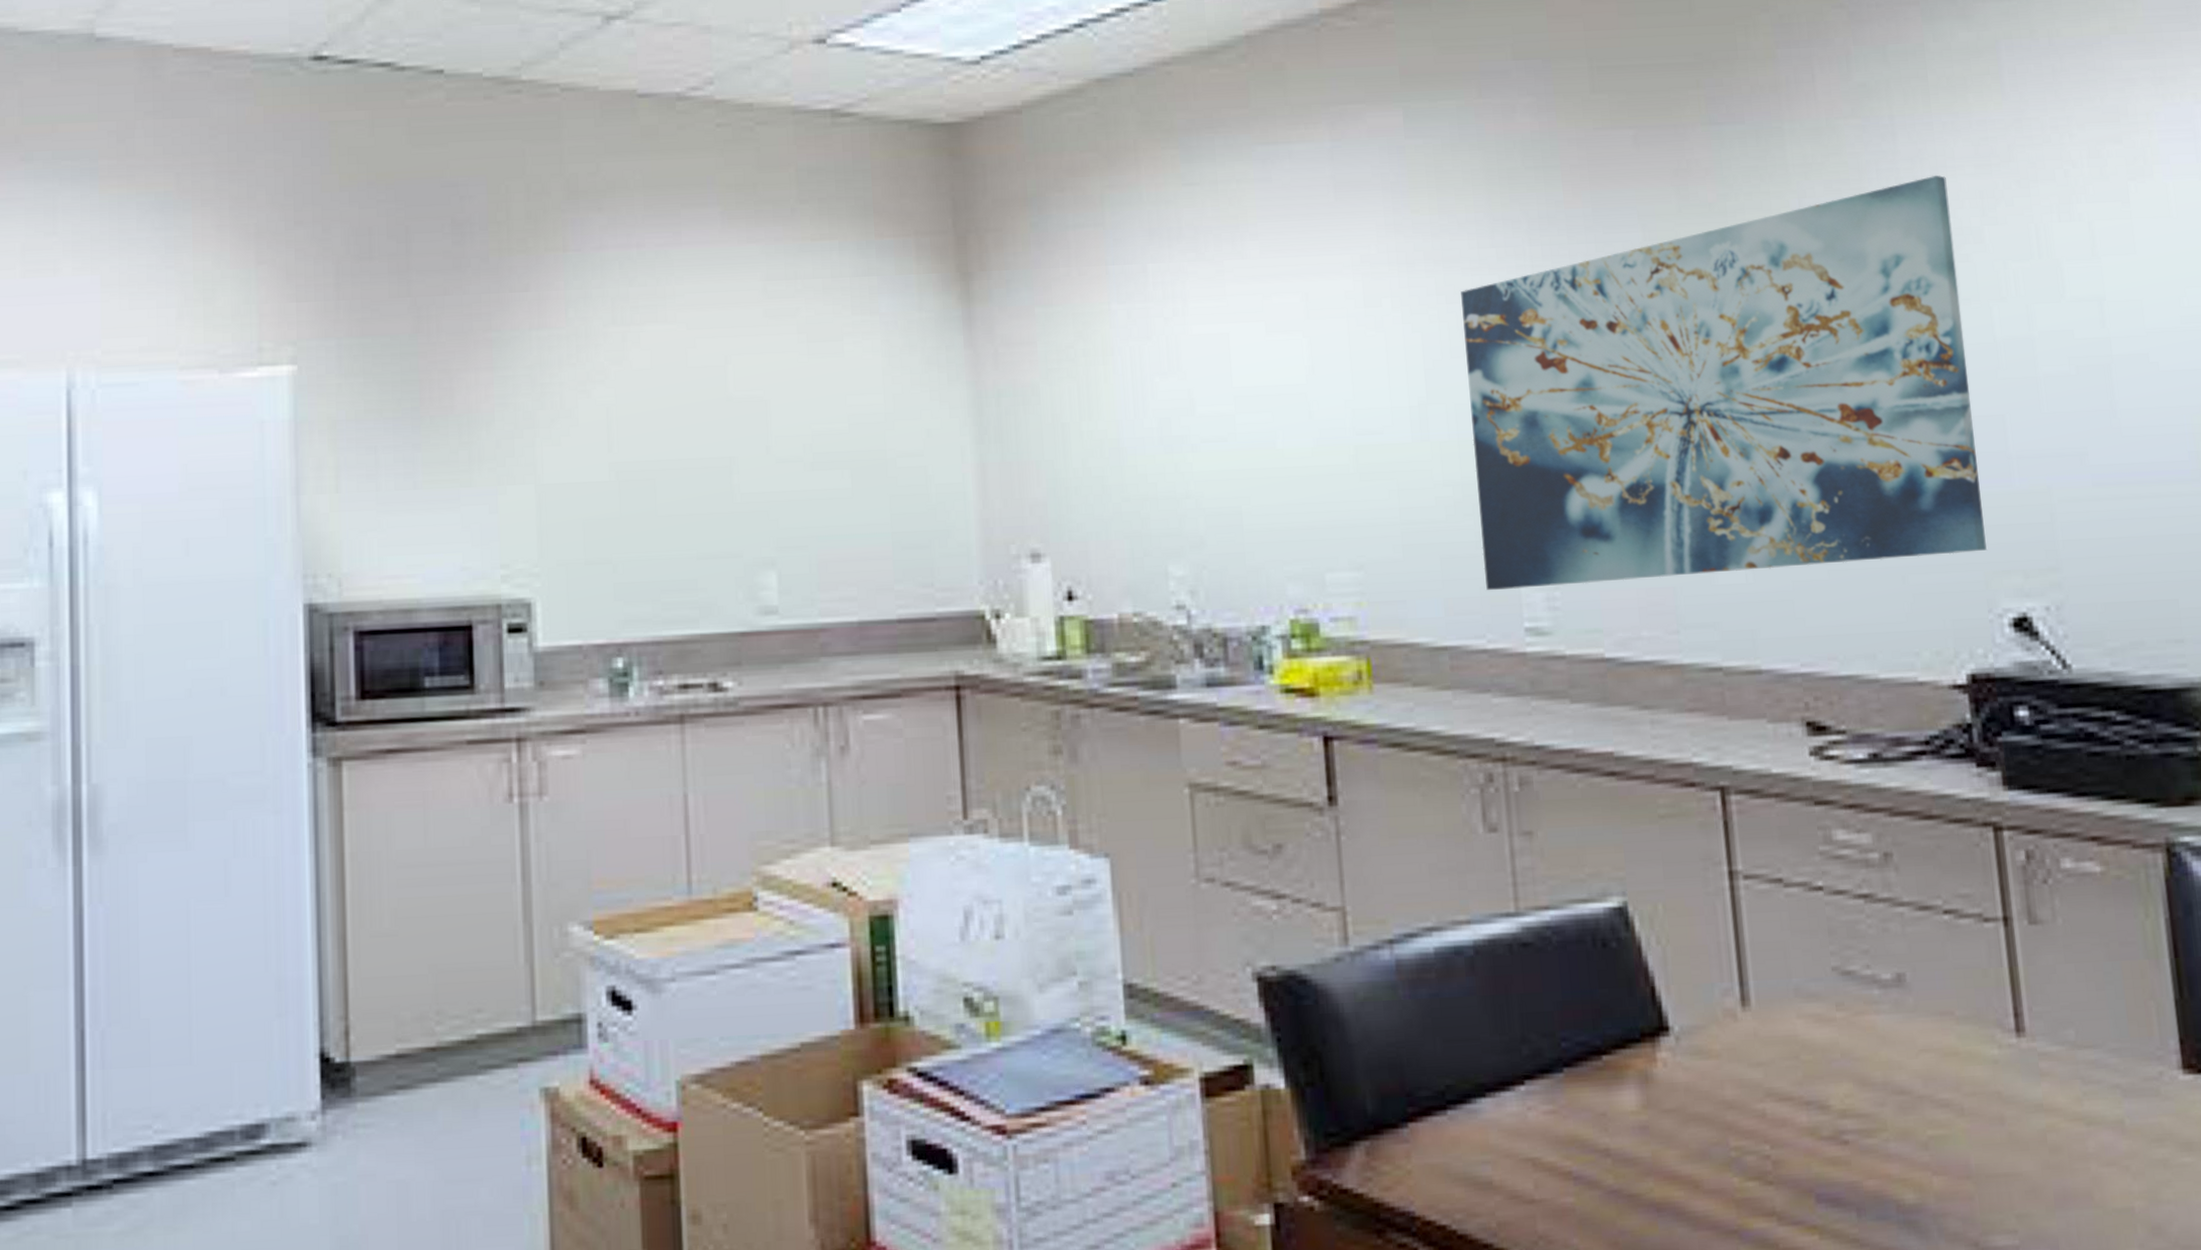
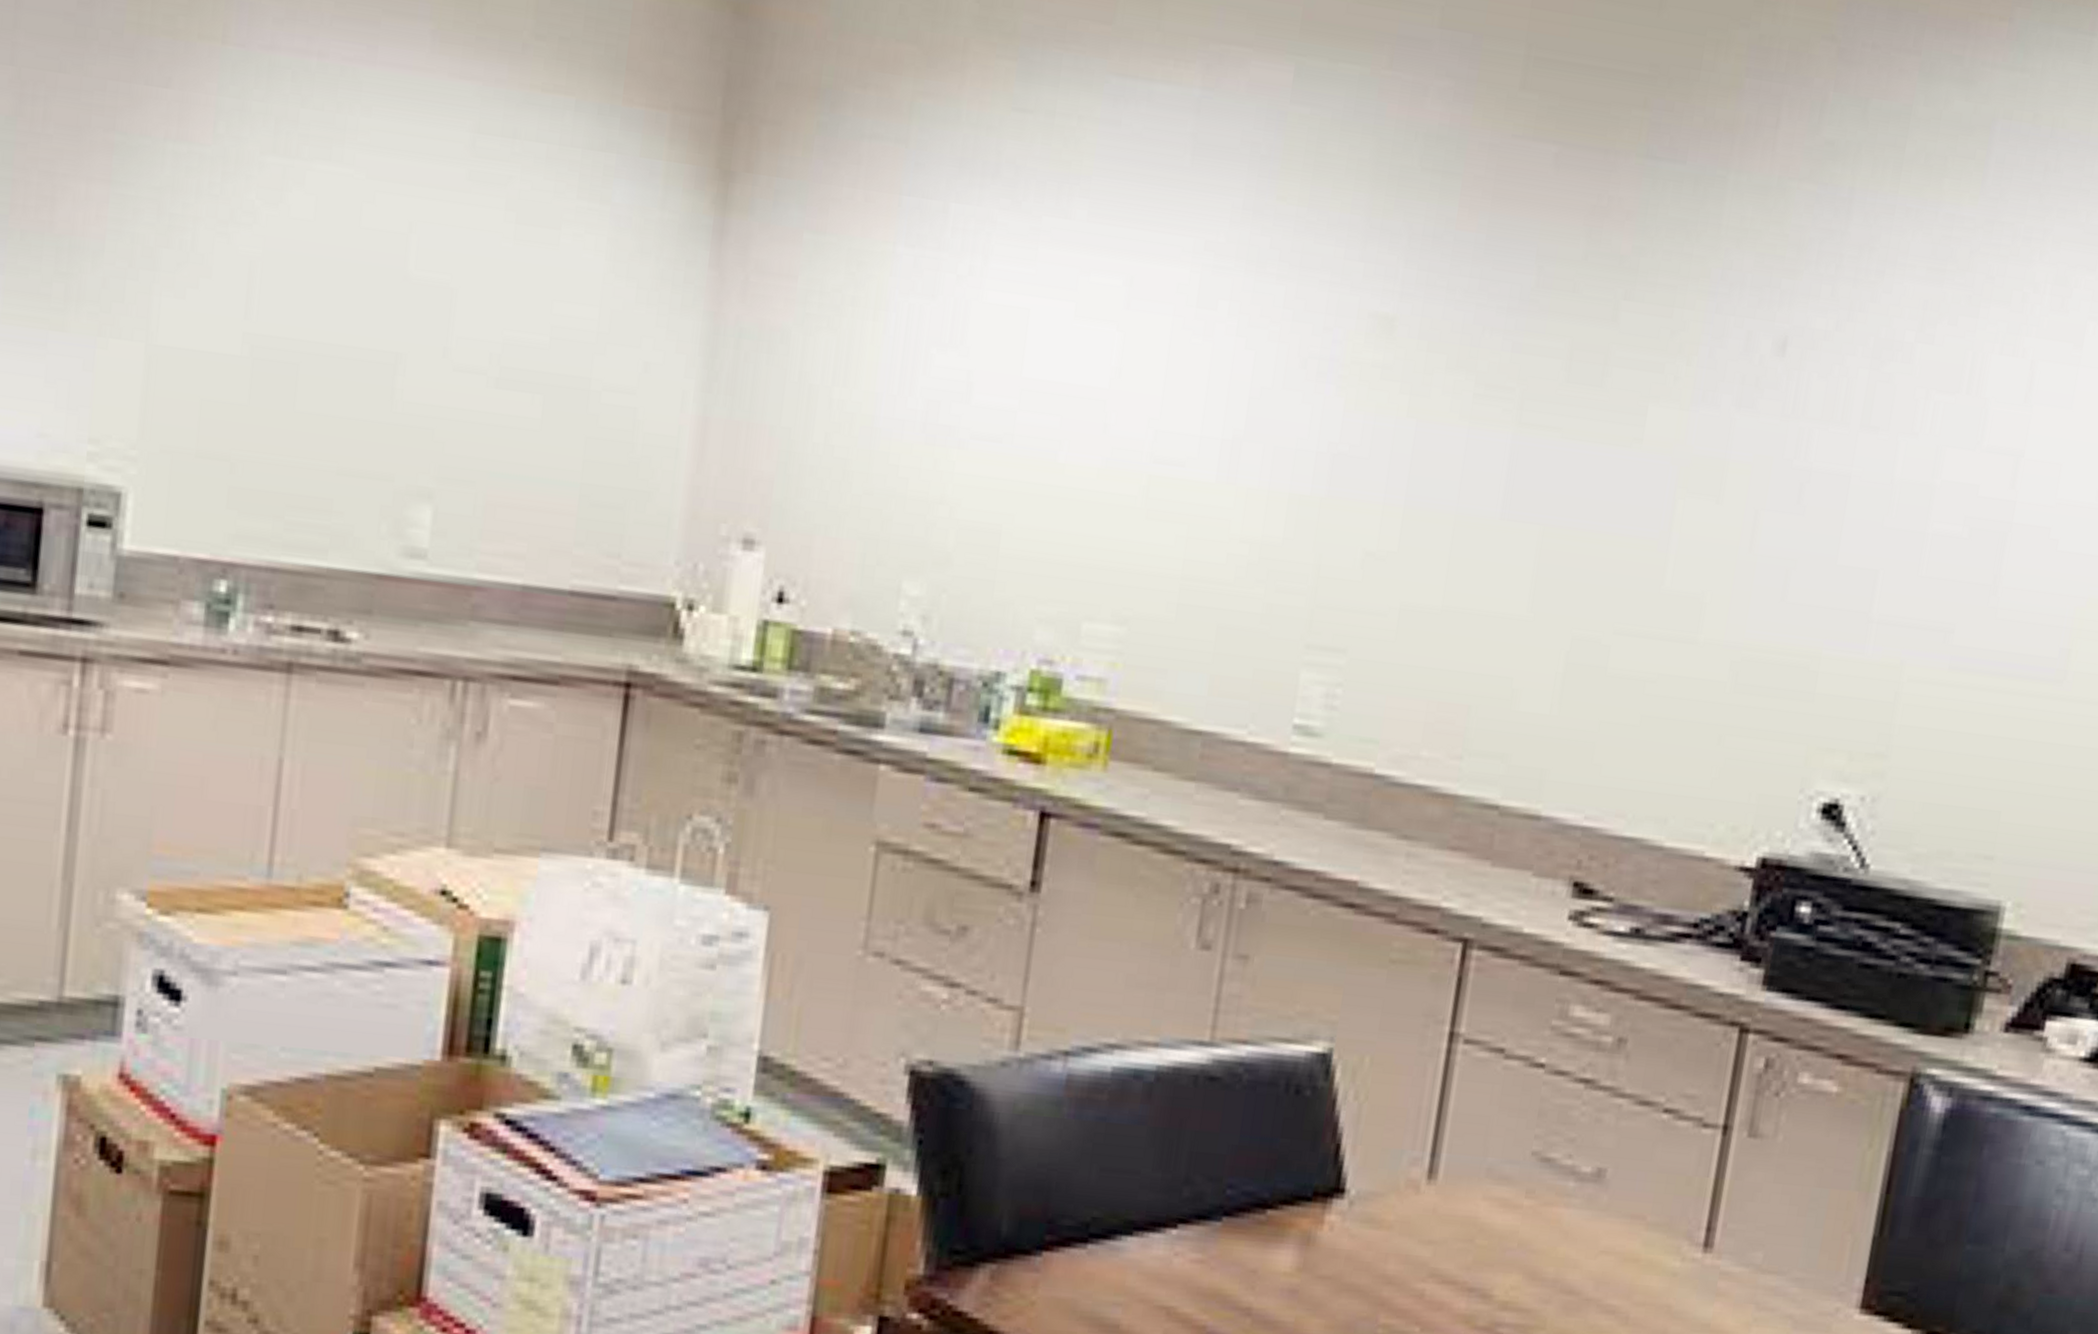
wall art: present [1461,175,1987,591] -> none [1261,270,1892,722]

